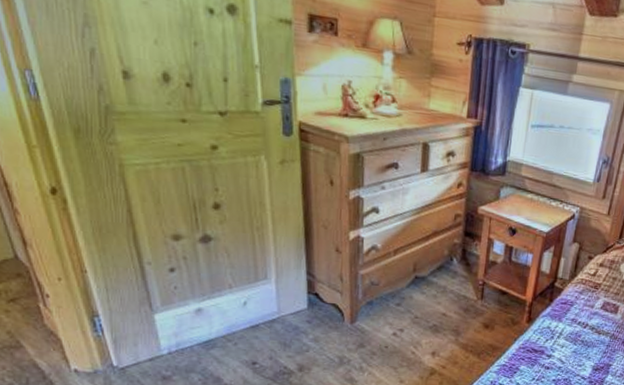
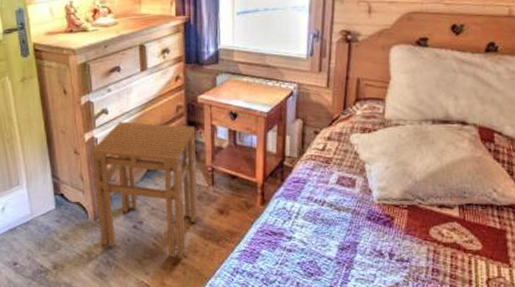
stool: none [355,223,471,369] -> present [92,121,198,259]

